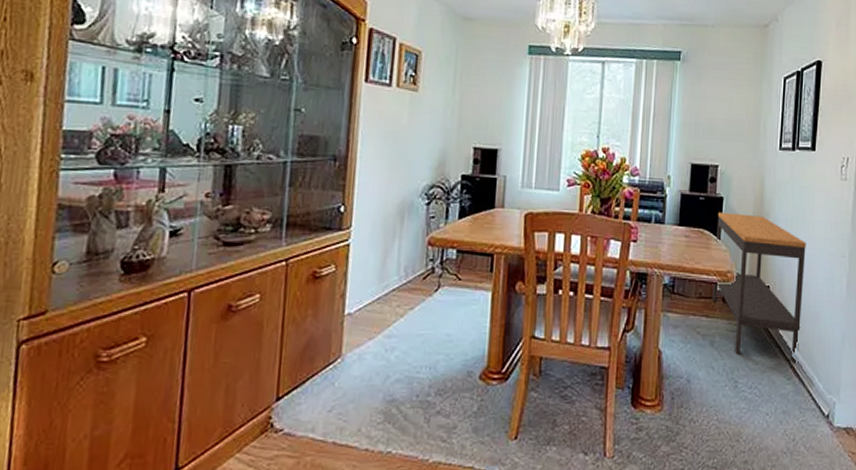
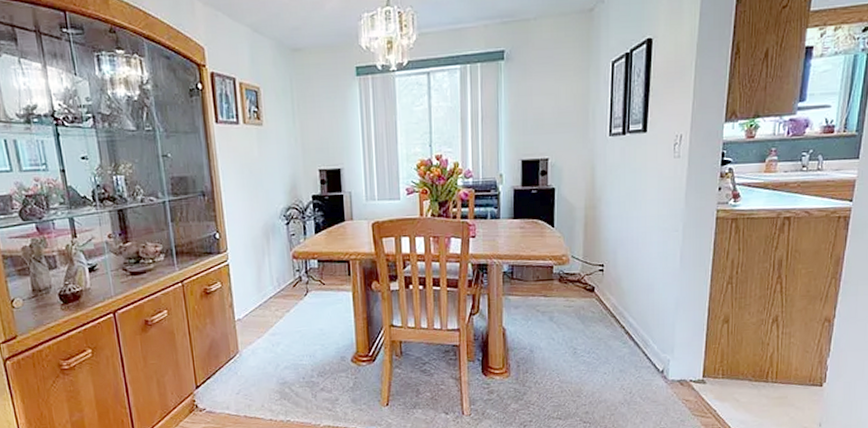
console table: present [711,212,806,363] -> none [548,201,639,329]

